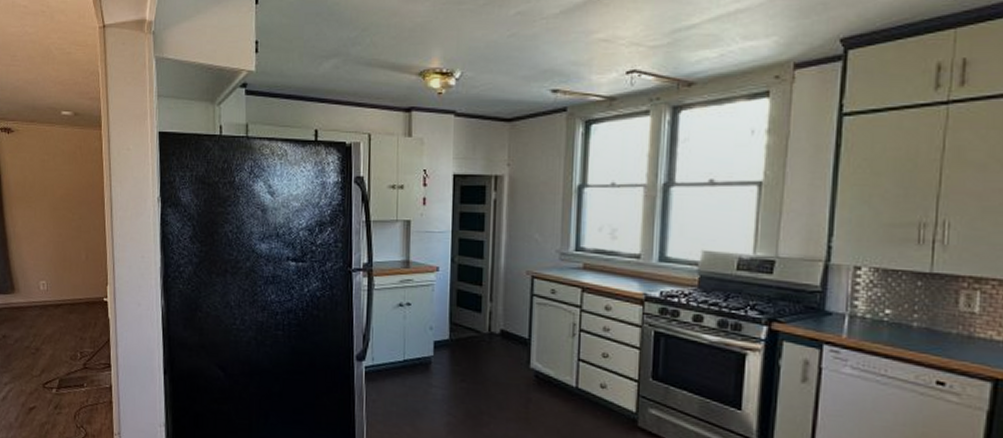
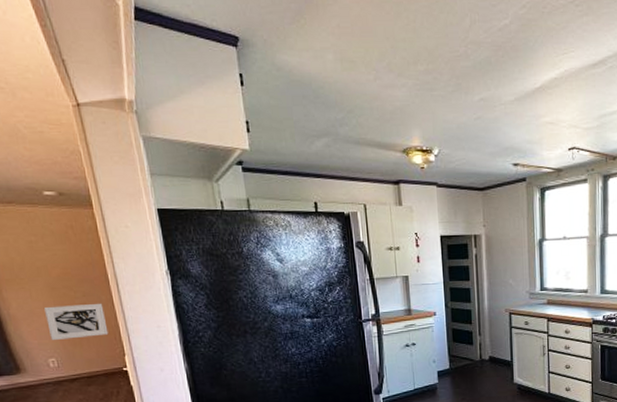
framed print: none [44,227,96,263] -> present [44,303,109,341]

